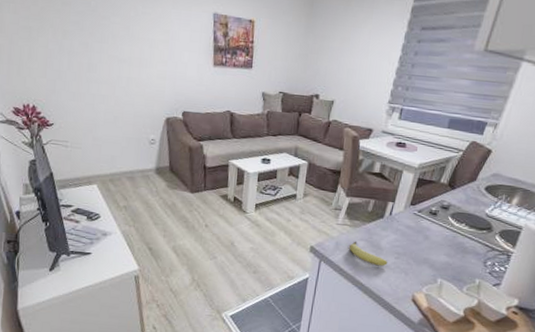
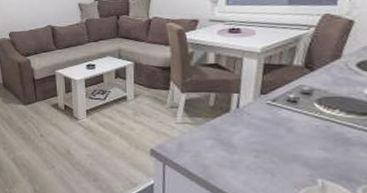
fruit: present [349,241,388,266] -> none [195,140,246,167]

